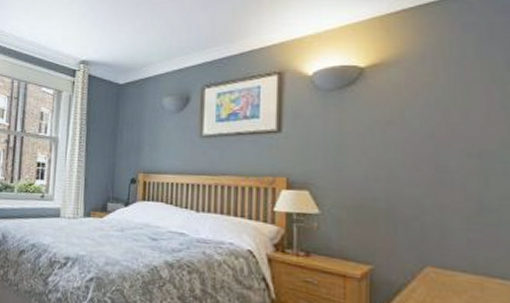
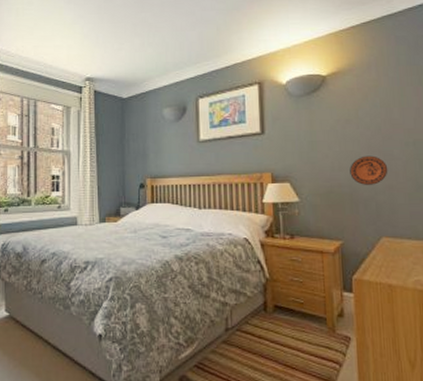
decorative plate: none [388,165,441,202] -> present [350,155,388,185]

